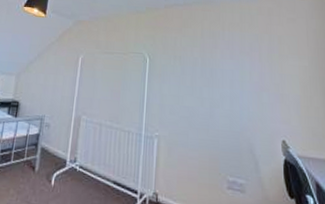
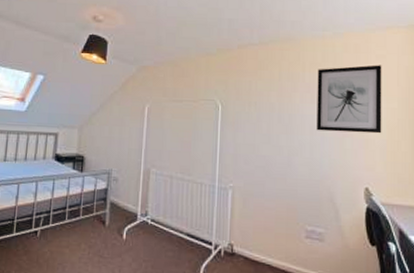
wall art: none [236,26,296,89] -> present [316,64,382,134]

